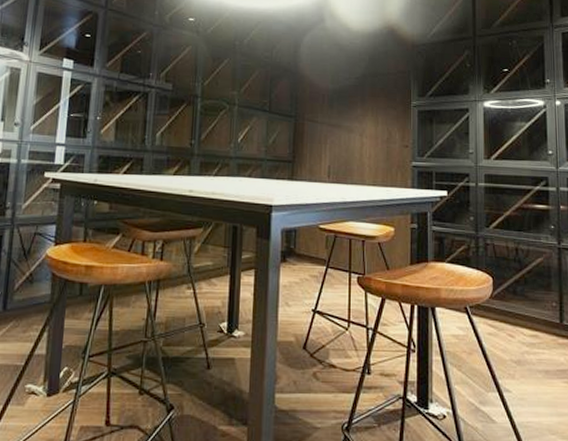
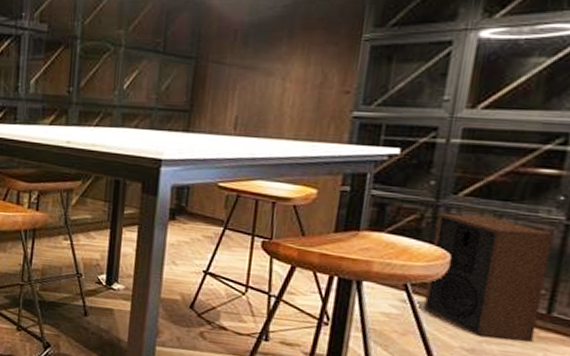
speaker: none [480,243,556,350] -> present [424,212,554,343]

